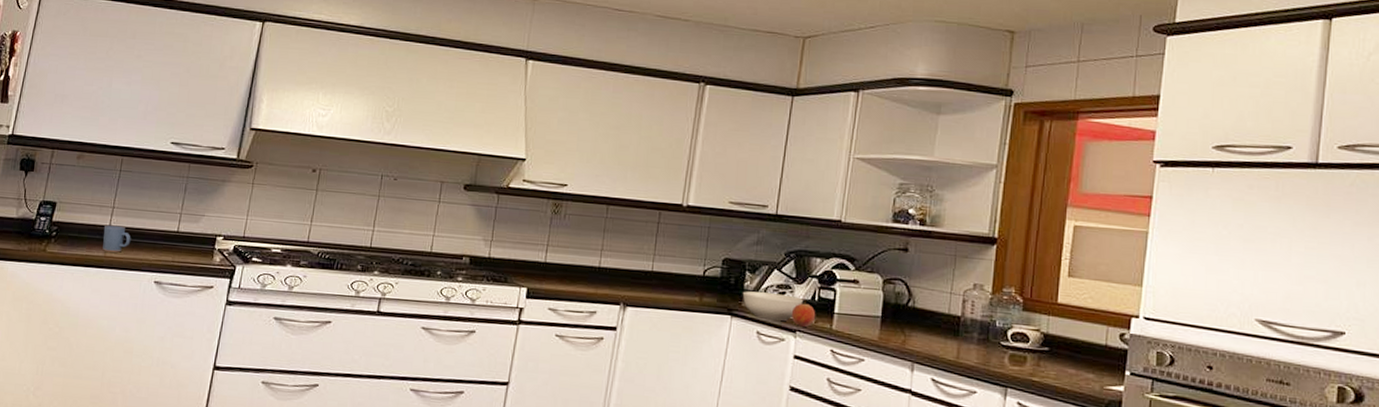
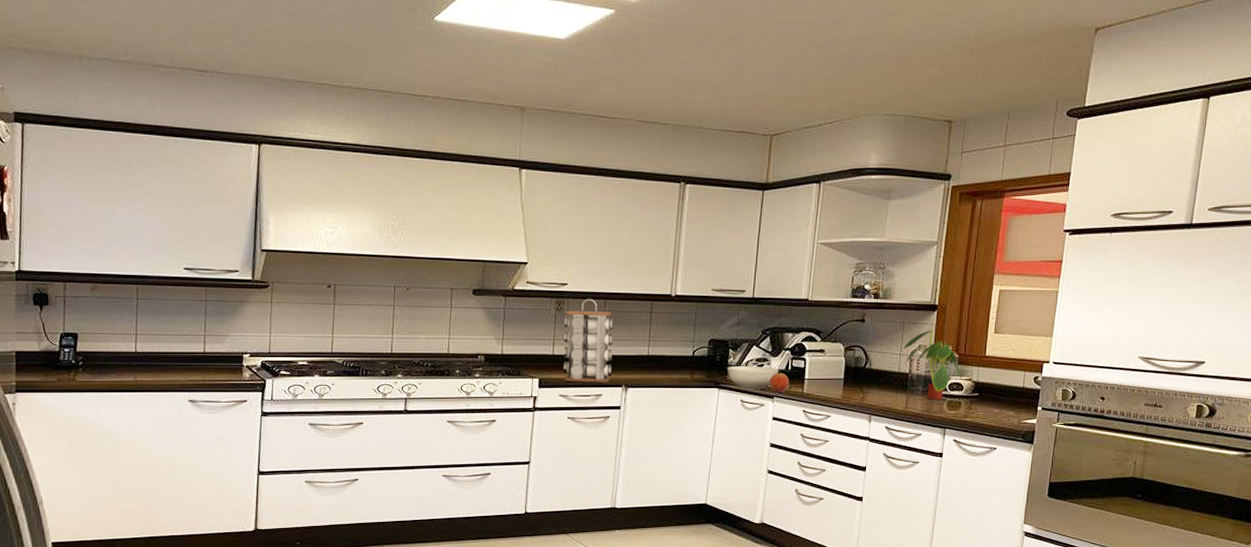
mug: present [102,225,131,253] -> none [130,351,159,376]
spice rack: none [554,202,616,300] -> present [563,298,614,384]
plant: none [953,266,1028,352] -> present [902,329,962,400]

